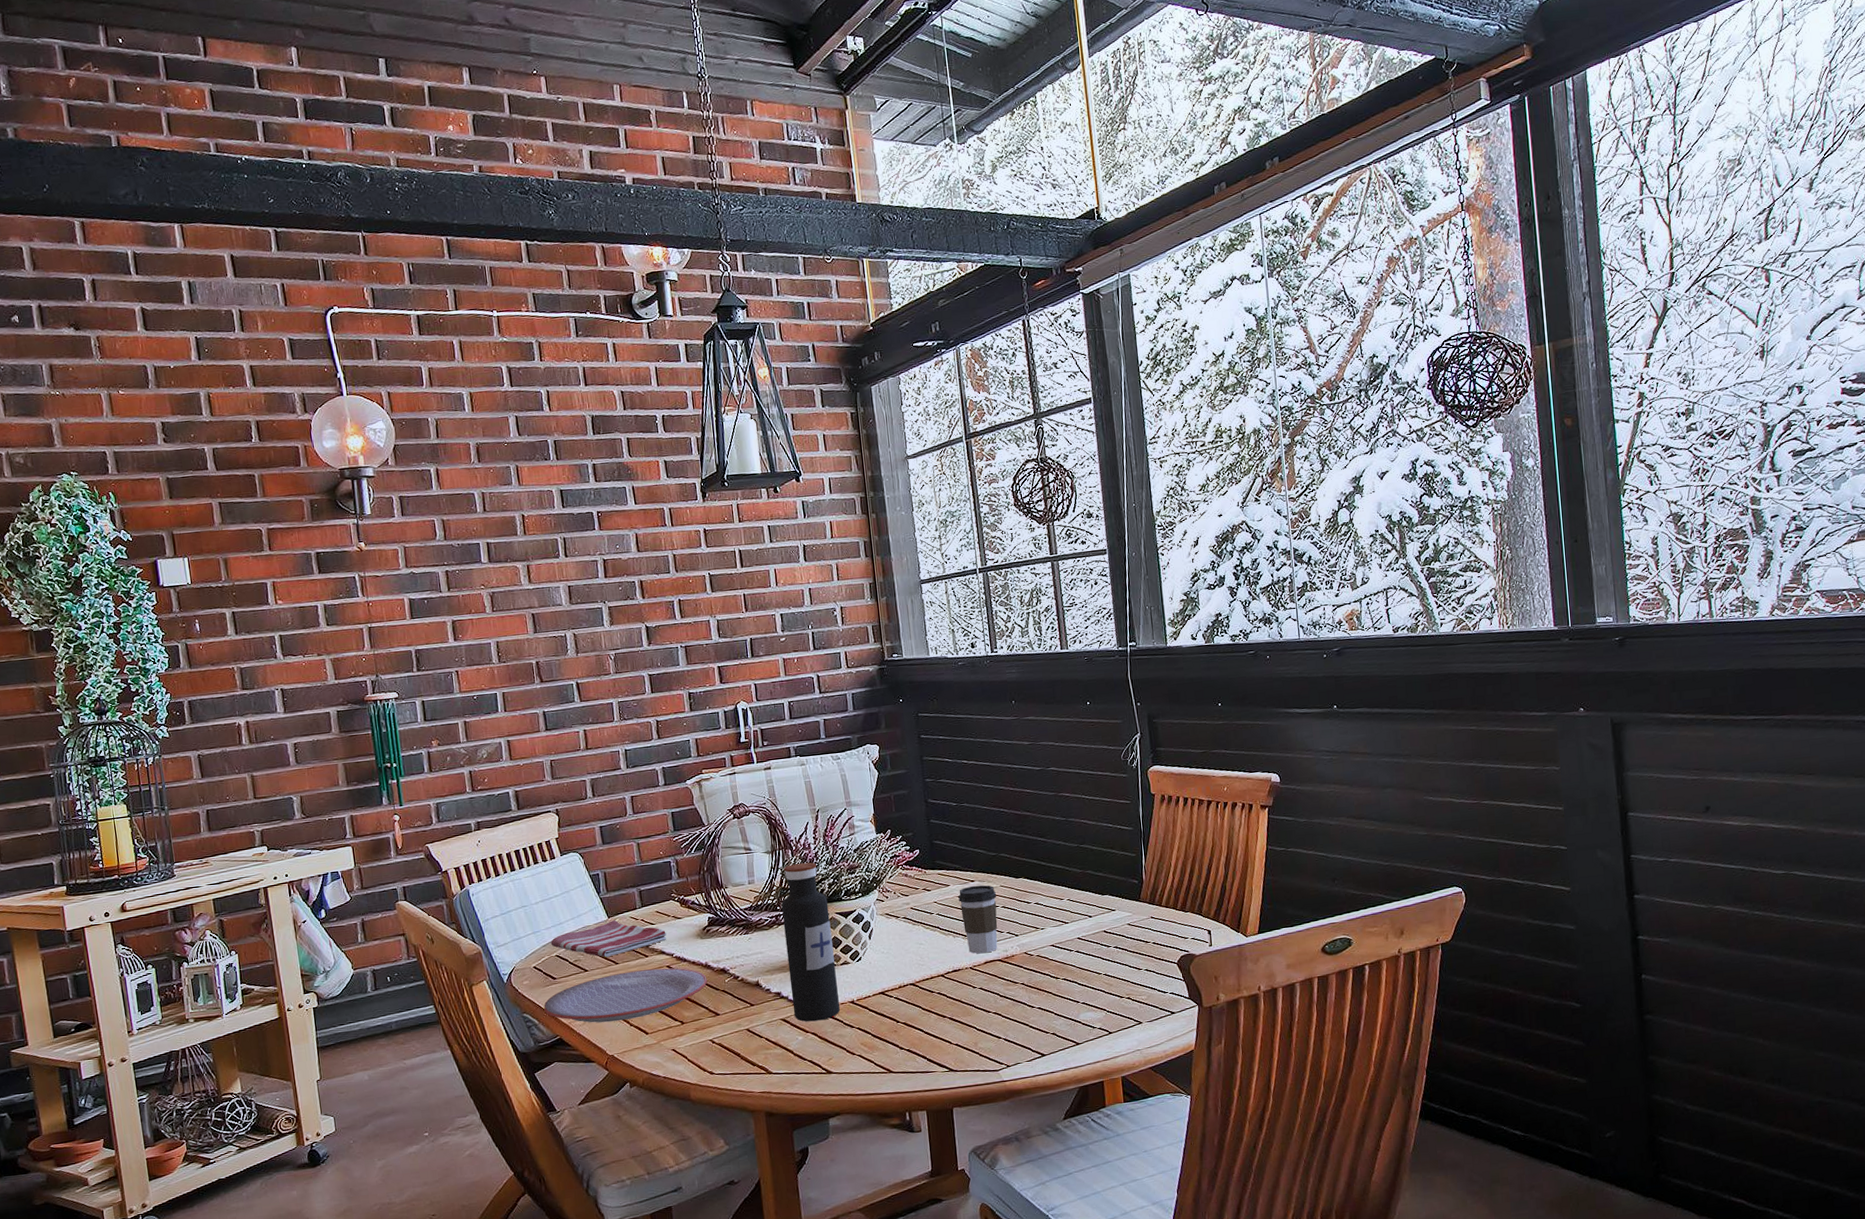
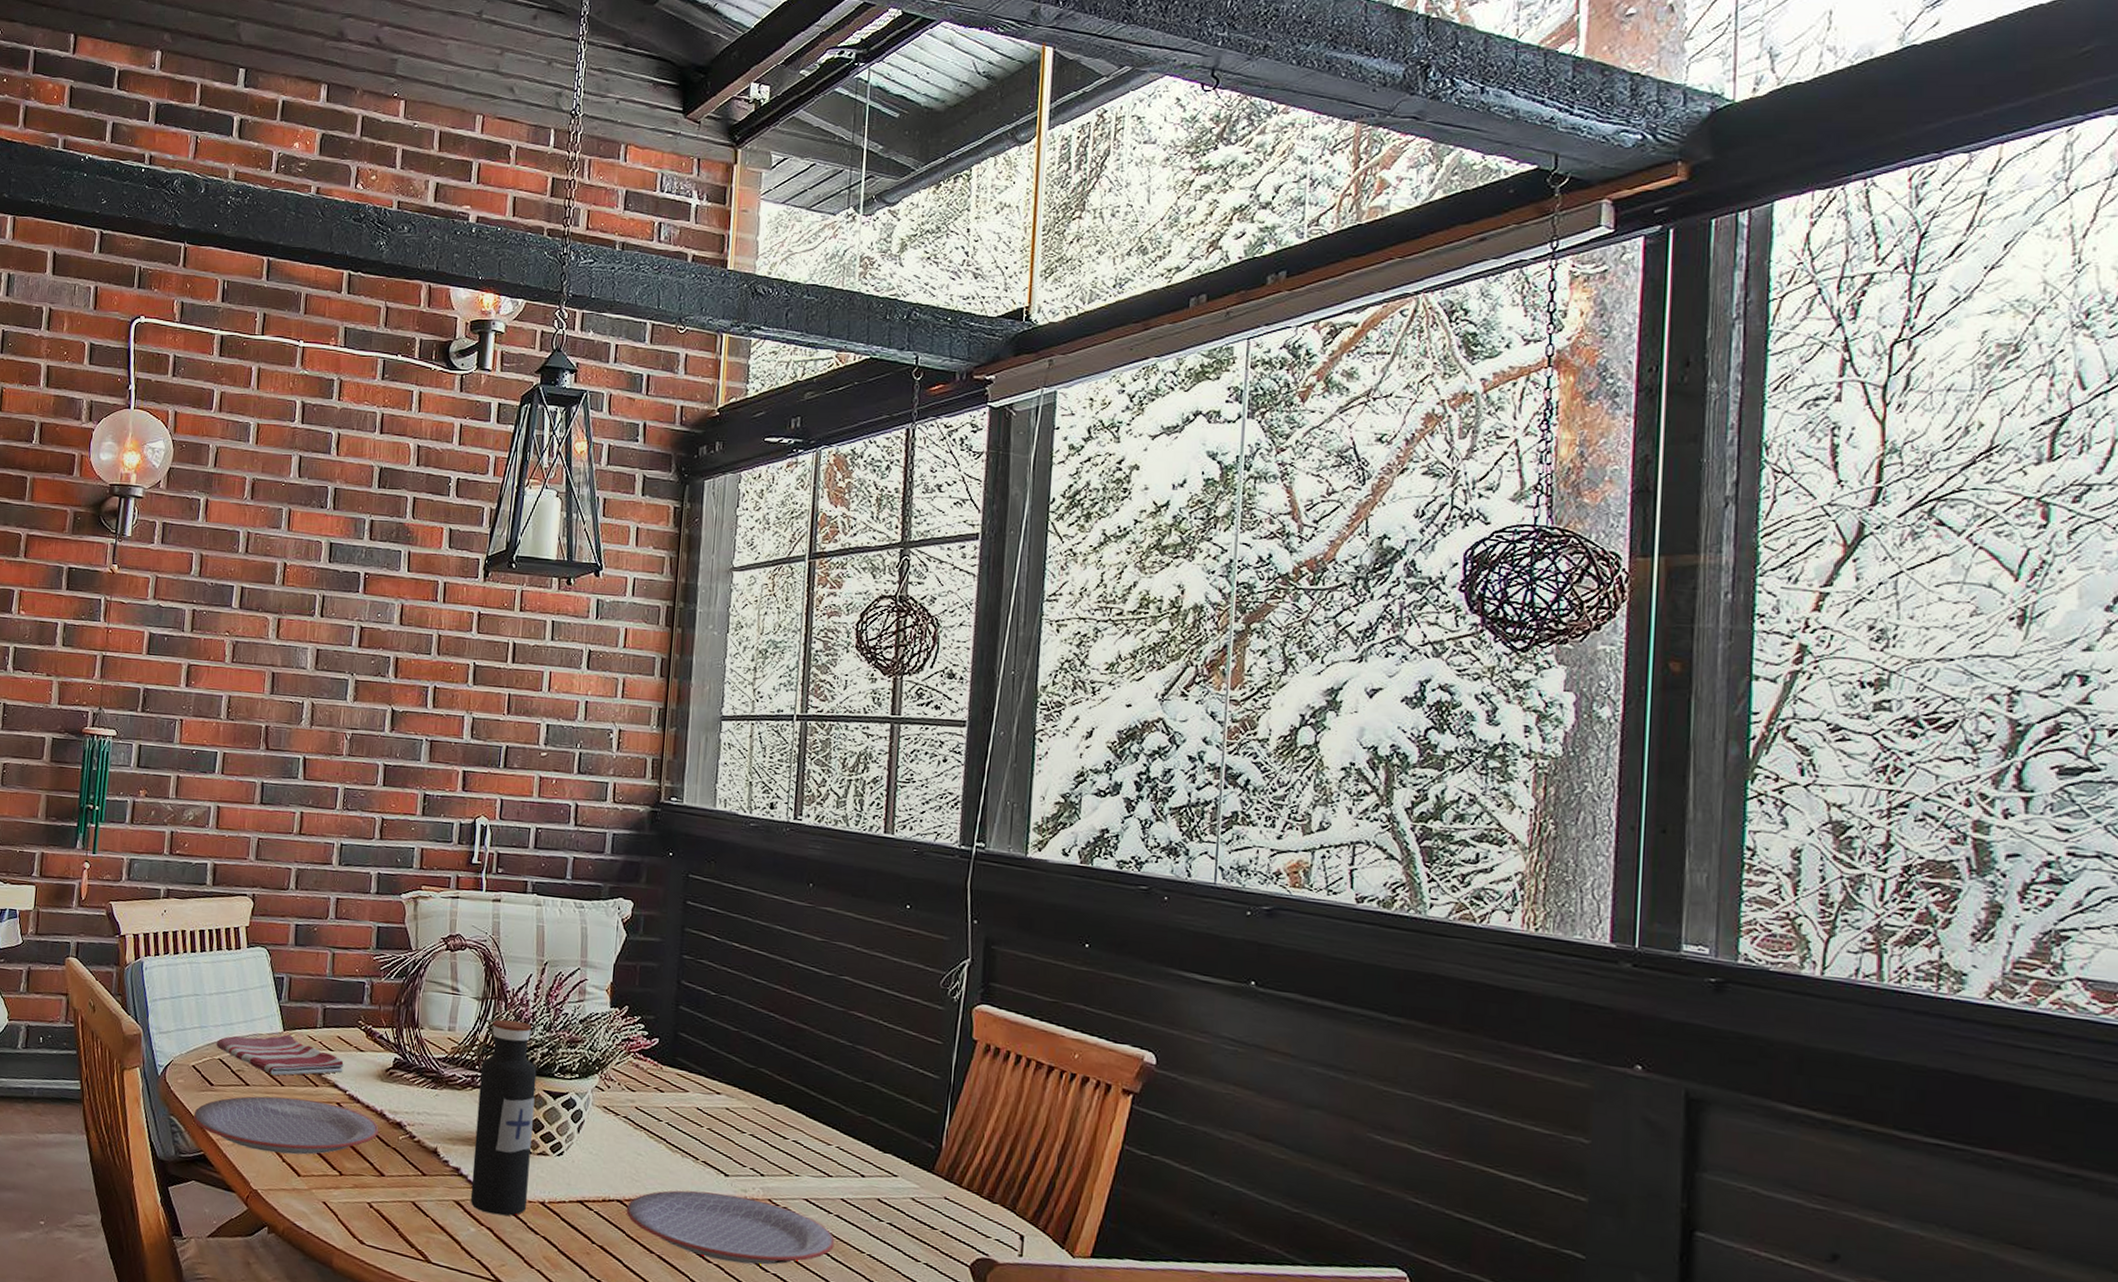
plate: none [918,955,1079,1009] -> present [626,1190,835,1265]
coffee cup: present [958,885,998,954] -> none [696,1098,746,1188]

